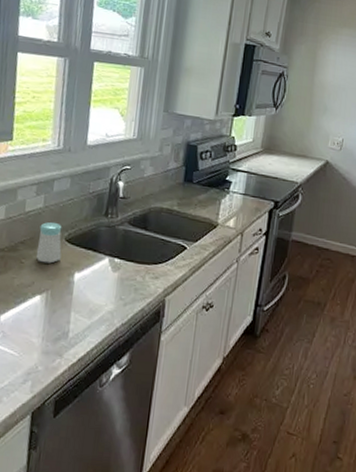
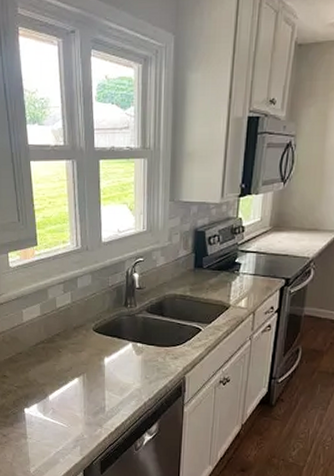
salt shaker: present [36,221,62,264] -> none [70,315,91,351]

